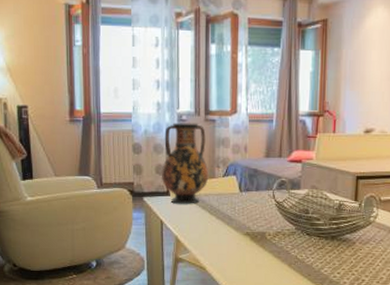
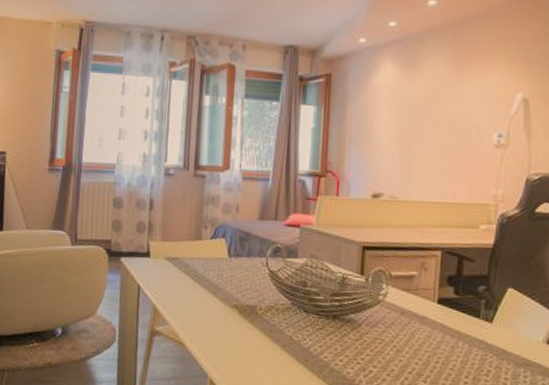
vase: present [161,123,209,204] -> none [142,176,195,268]

